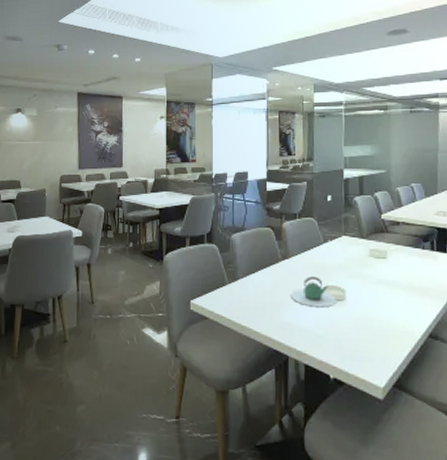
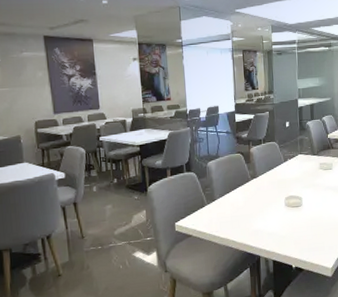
teapot: present [290,276,336,308] -> none [259,190,296,215]

